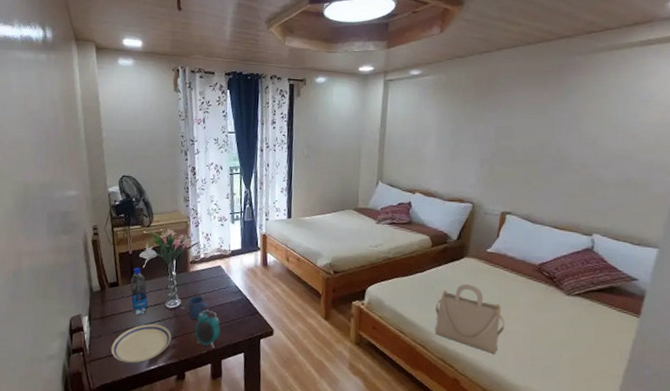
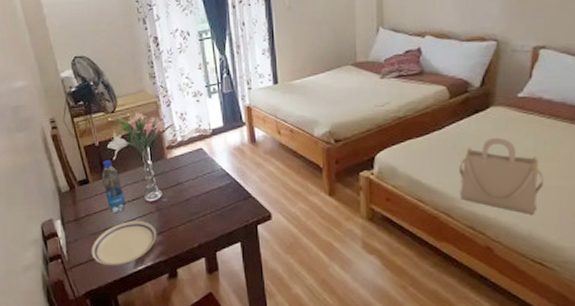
mug: present [188,295,209,320] -> none [170,184,194,212]
alarm clock: present [194,309,220,349] -> none [181,198,211,241]

